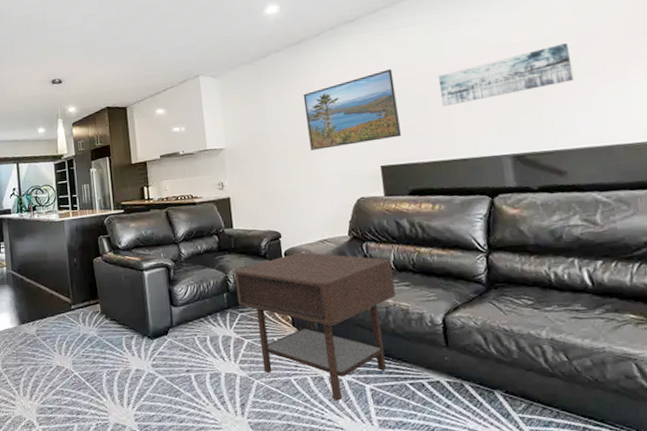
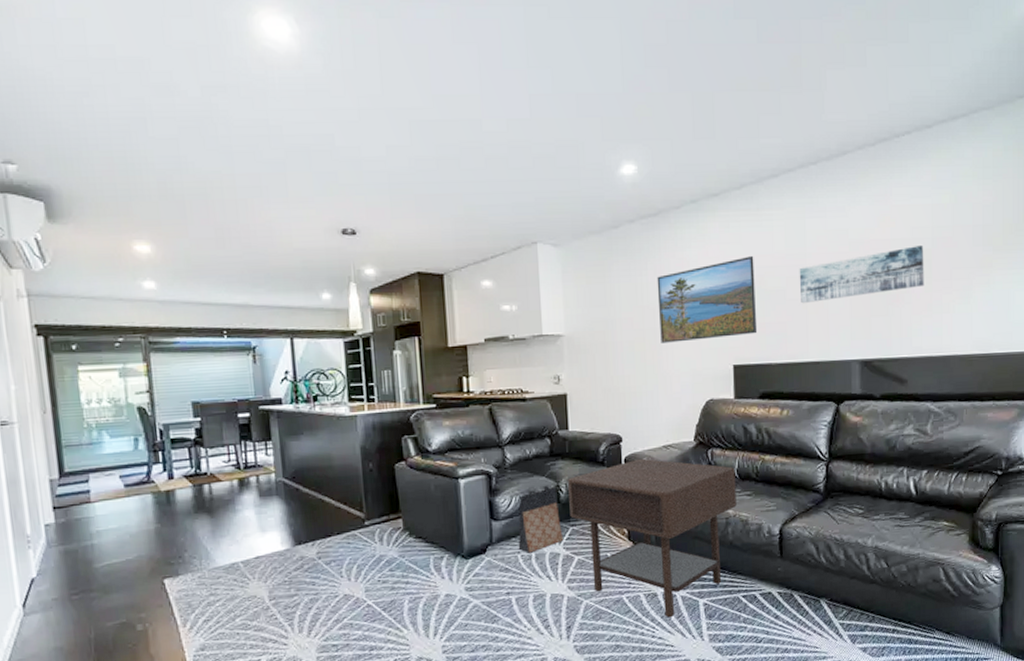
bag: none [193,276,233,336] -> present [518,485,563,553]

